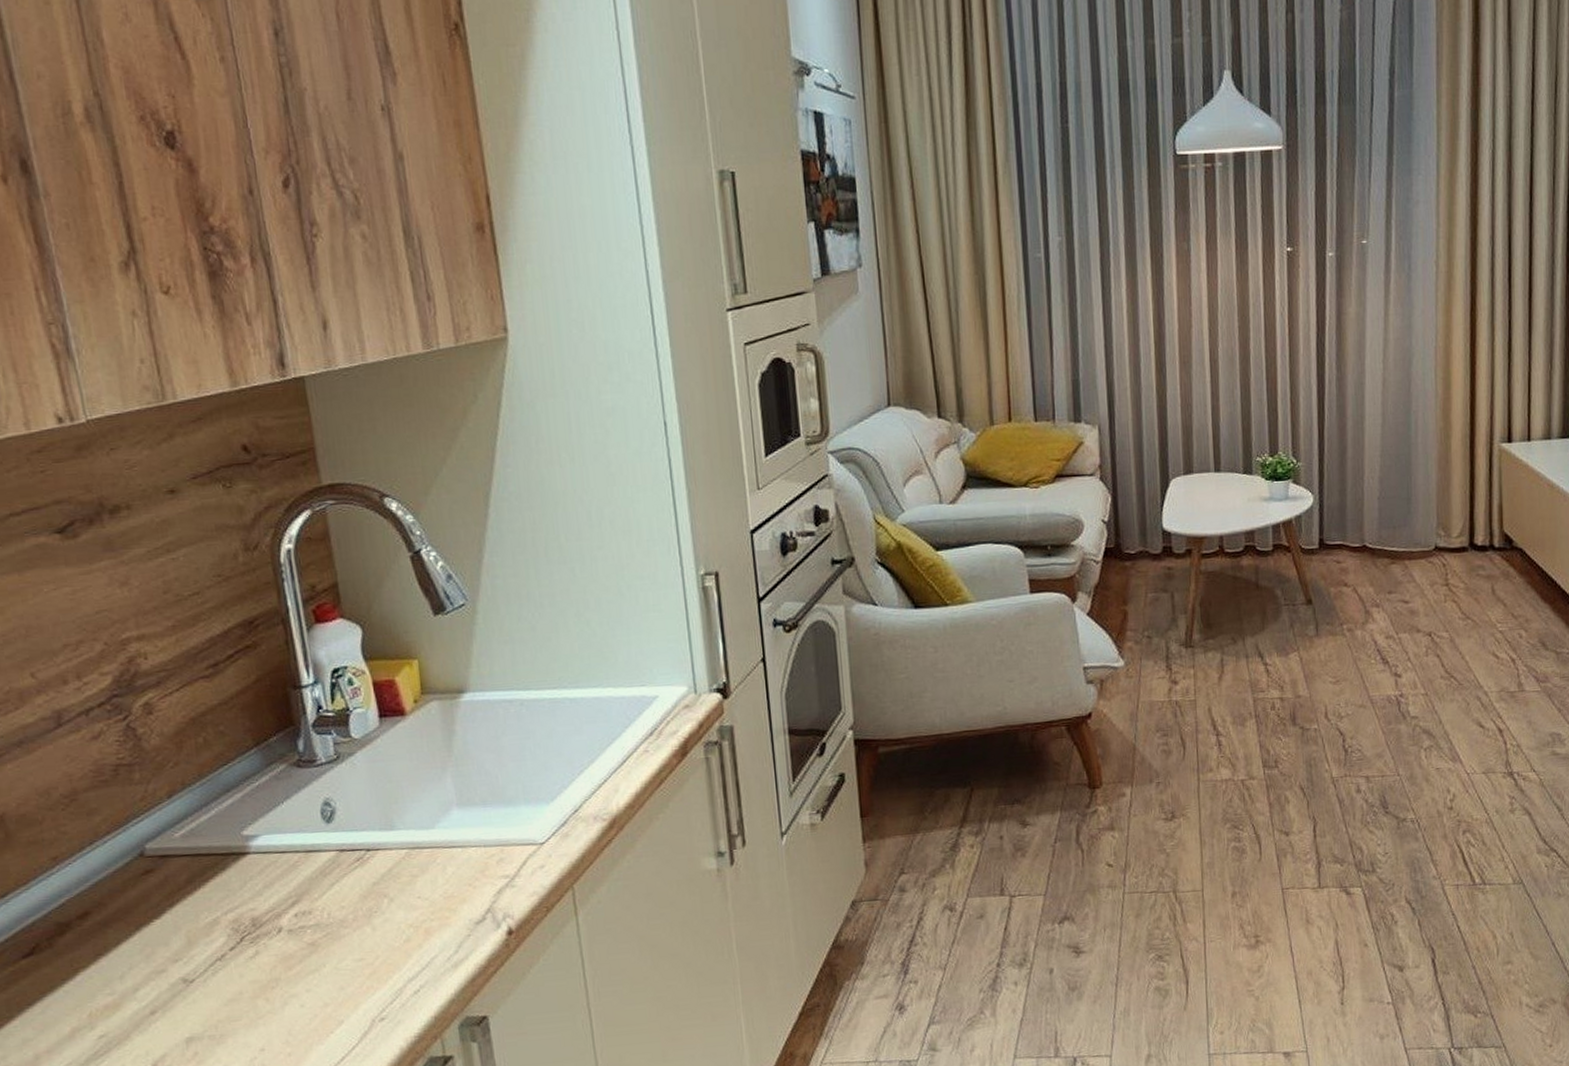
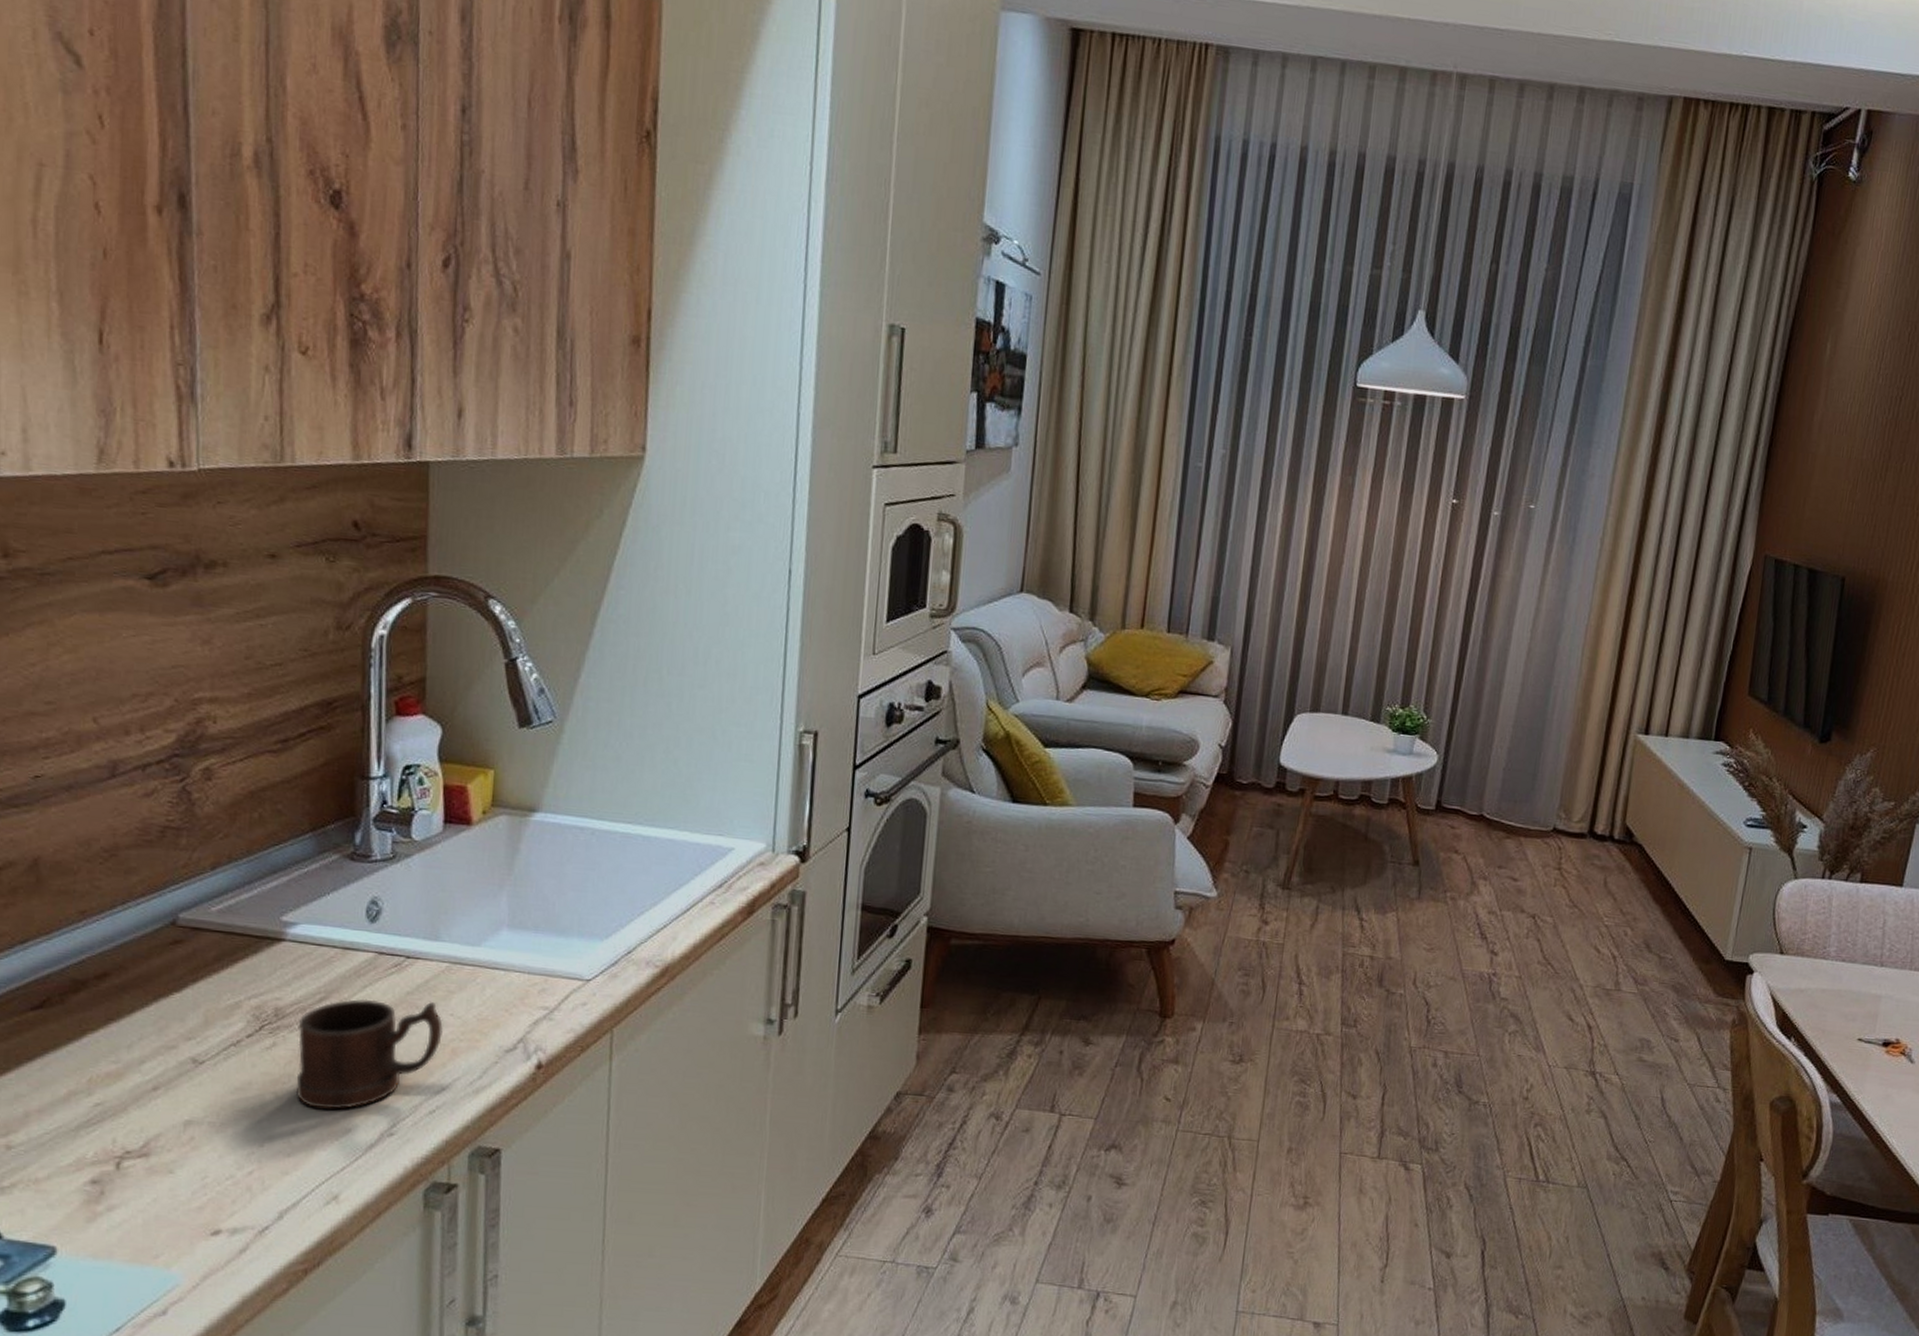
mug: none [275,888,414,1007] -> present [295,998,444,1110]

